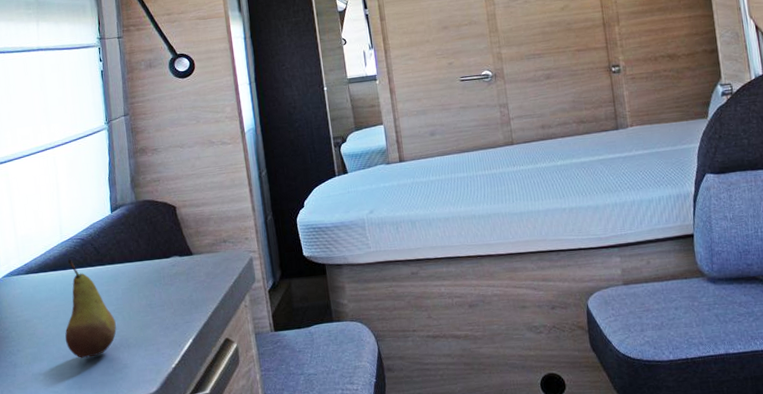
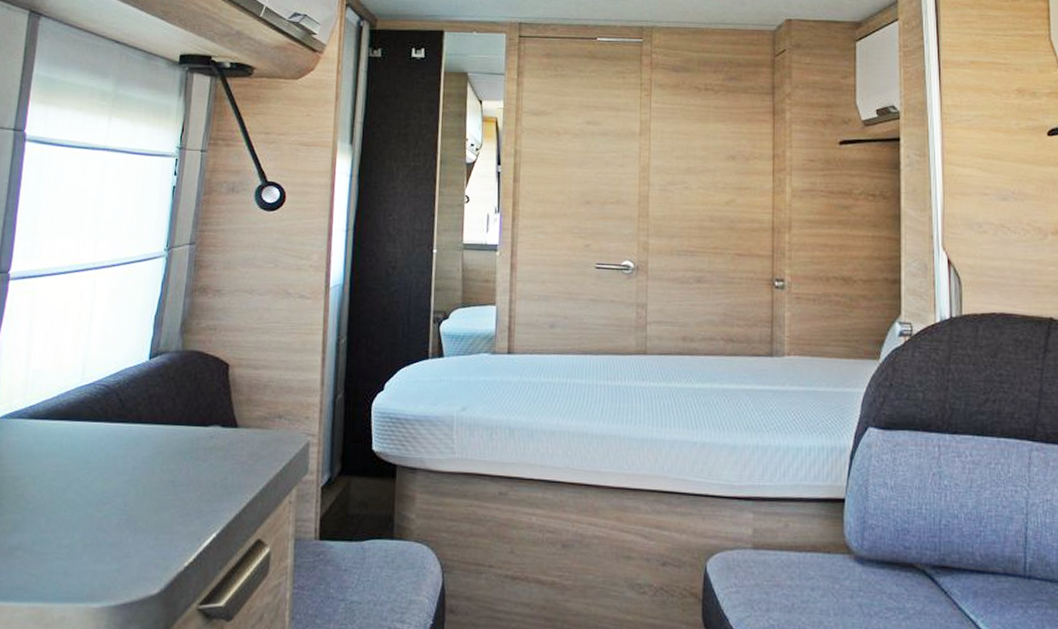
fruit: present [65,259,117,358] -> none [59,408,126,537]

